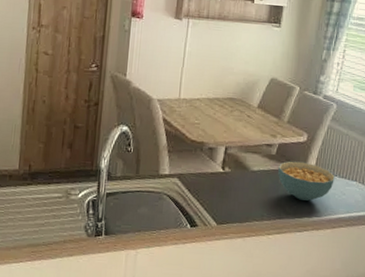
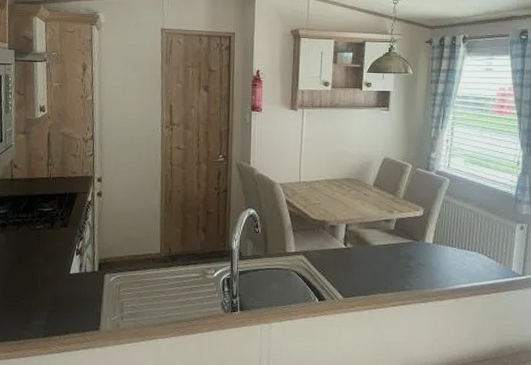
cereal bowl: present [277,161,335,201] -> none [397,234,454,272]

